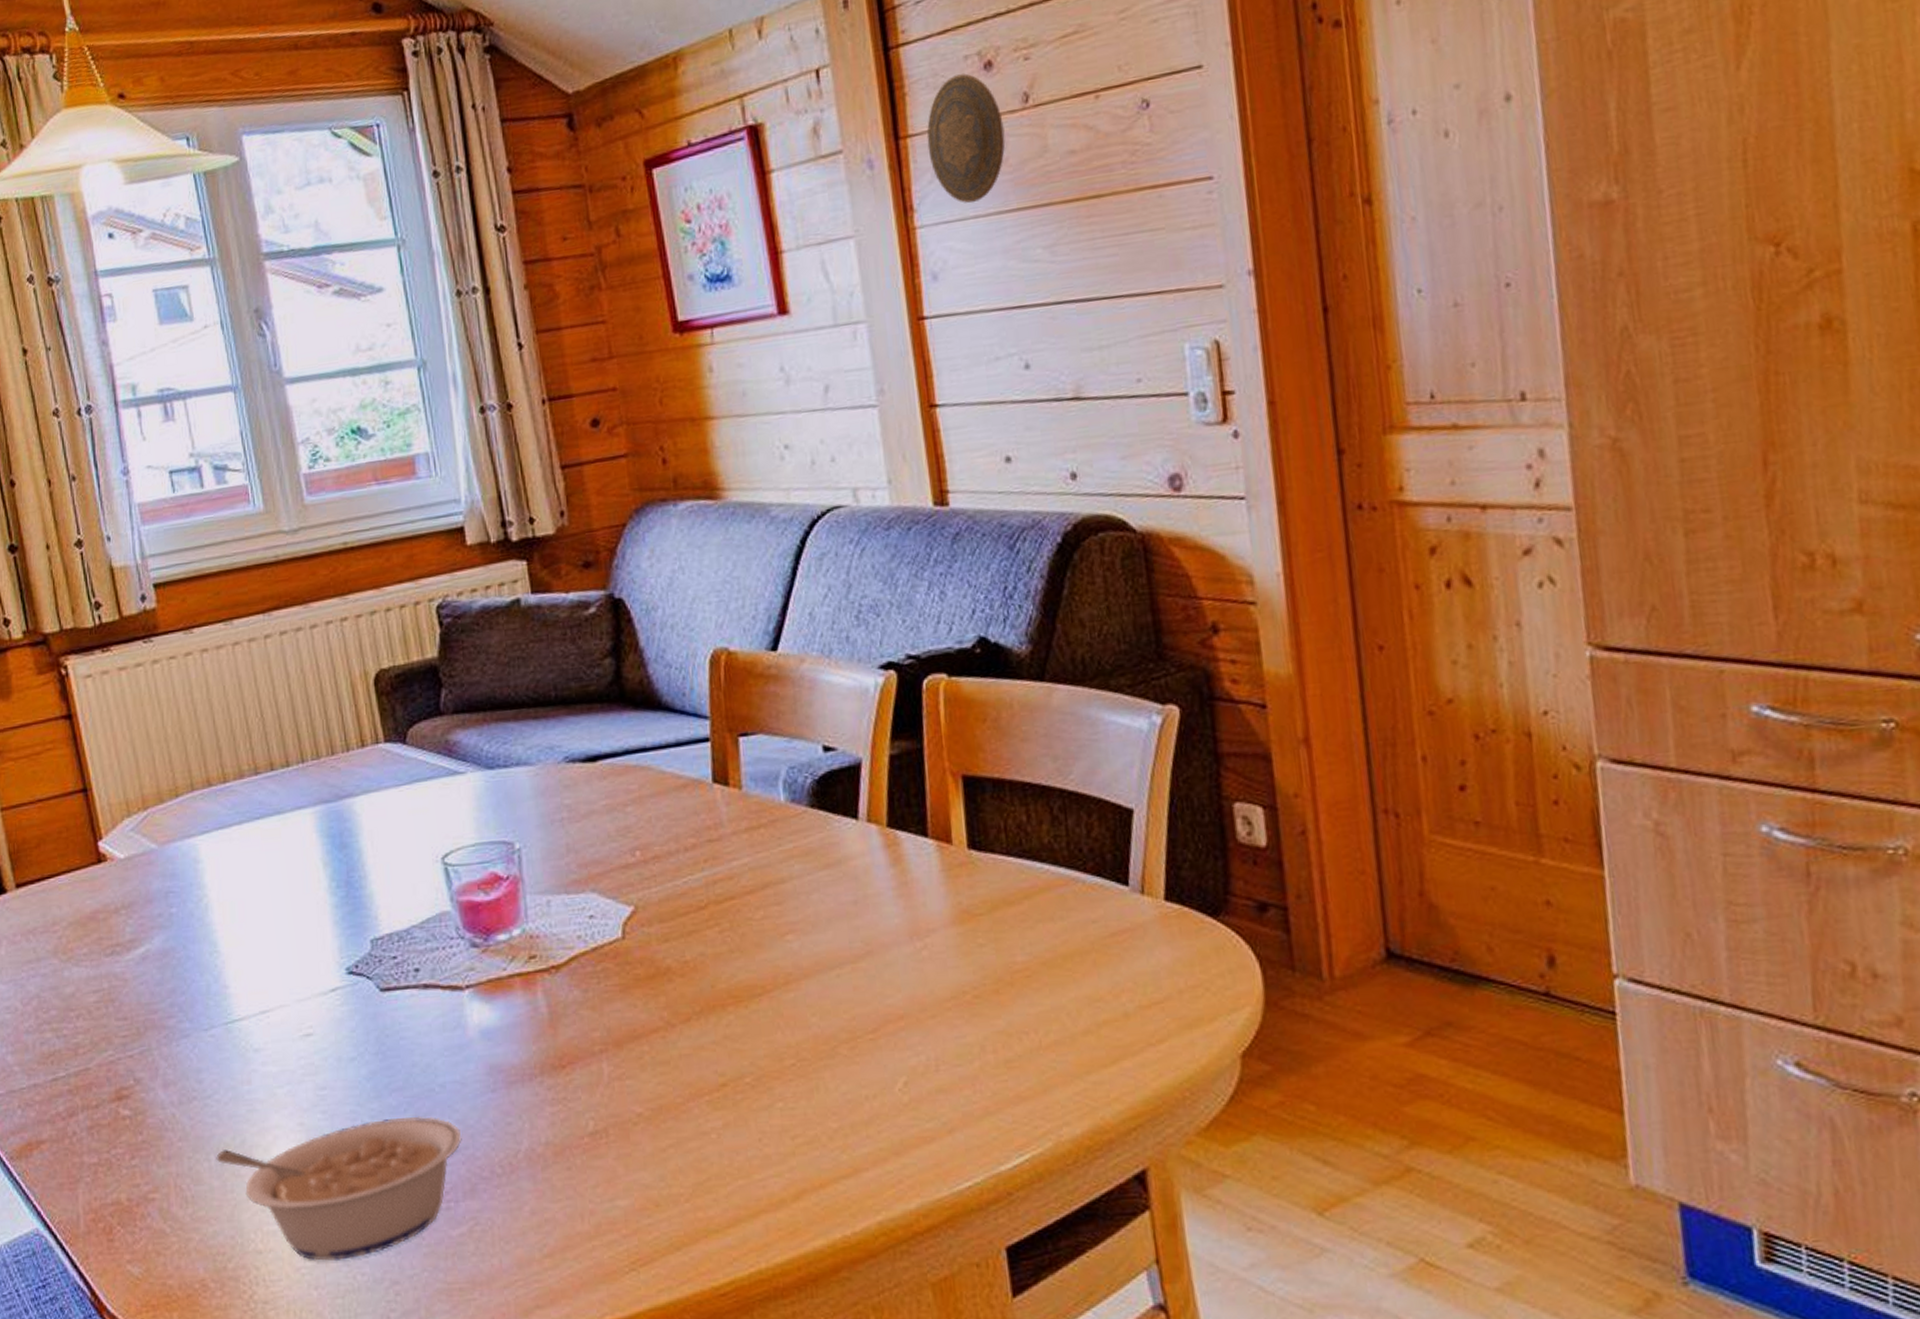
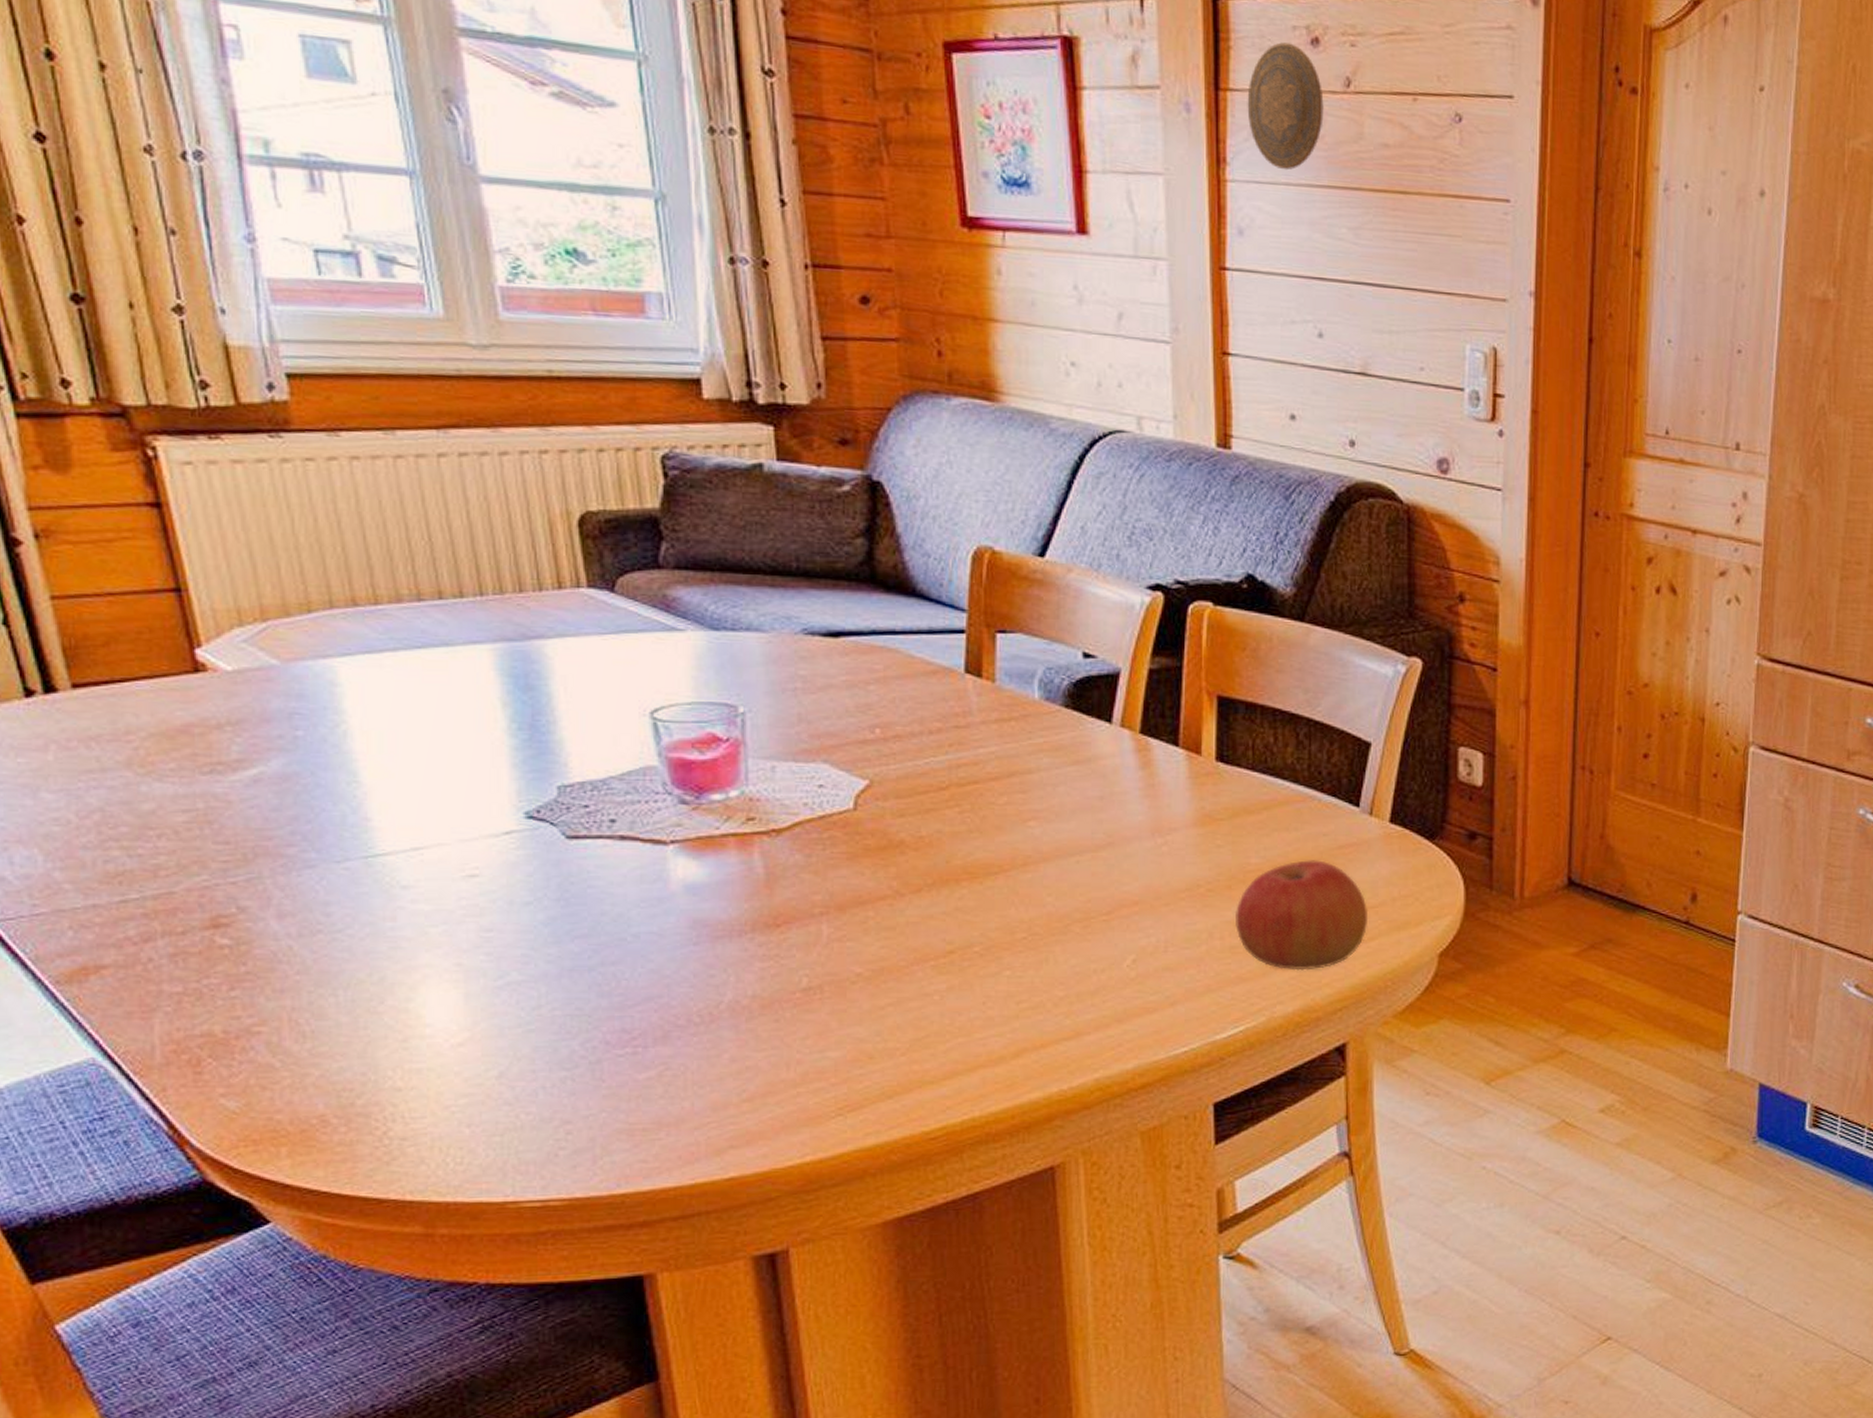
legume: present [216,1116,462,1261] -> none [346,963,656,1100]
apple: none [1006,952,1154,1085] -> present [1236,860,1369,971]

